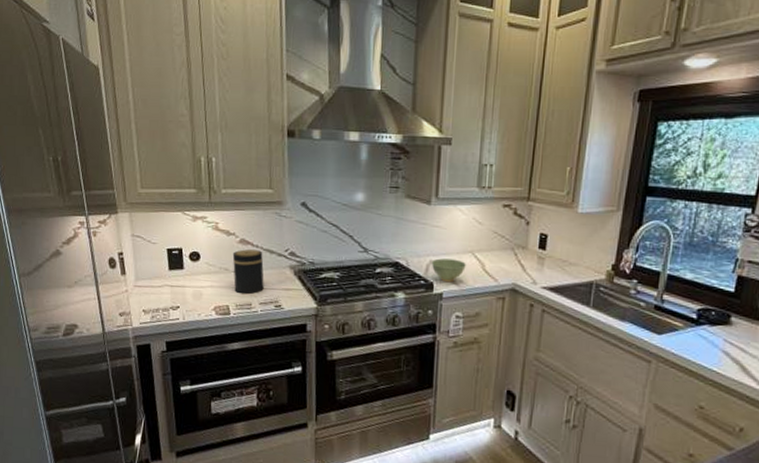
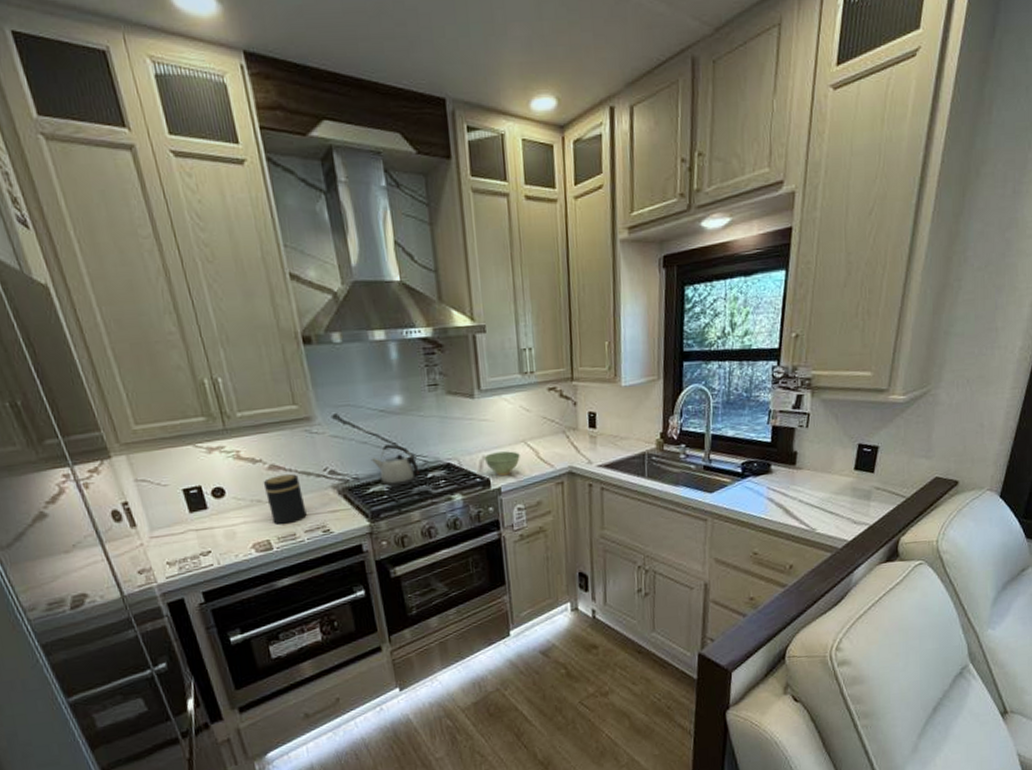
kettle: none [327,236,369,277] -> present [370,444,420,488]

